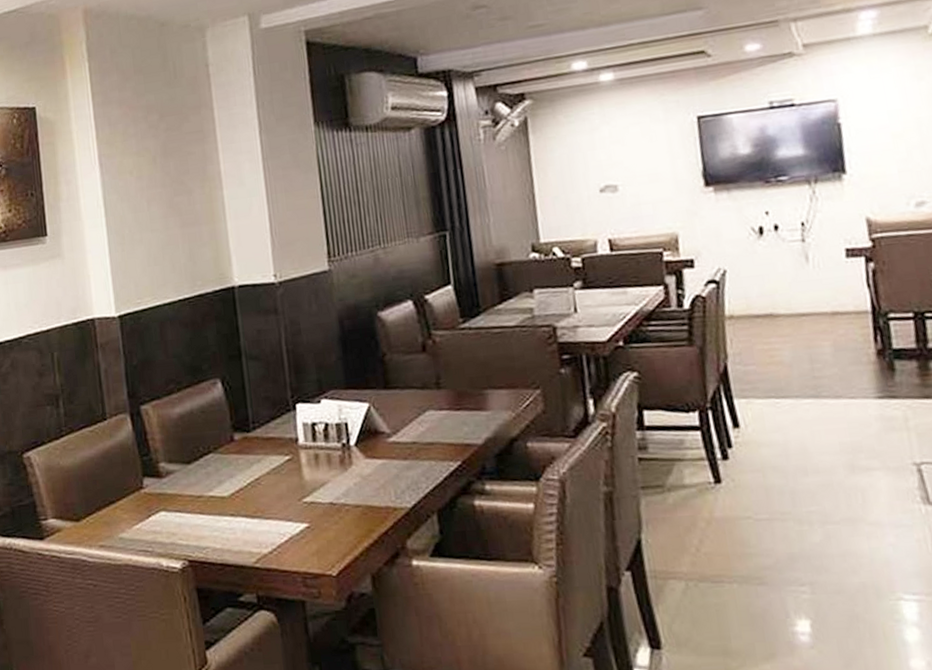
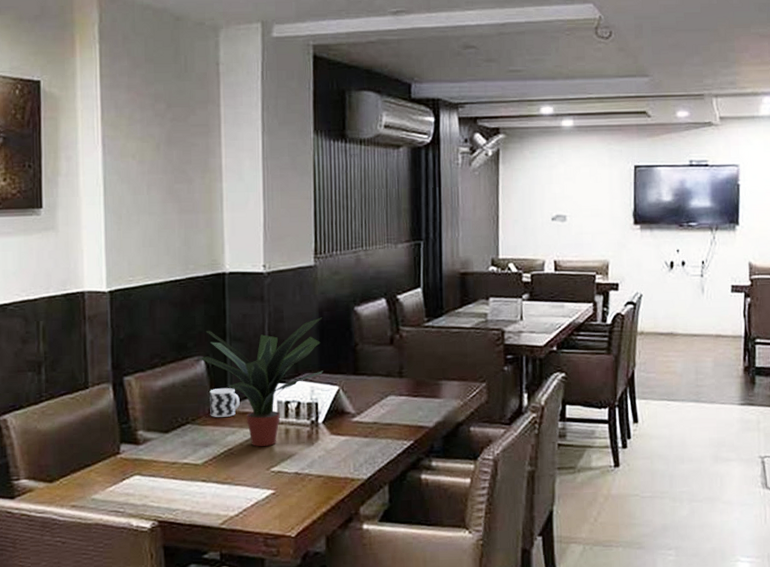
potted plant: none [214,327,351,475] -> present [198,317,324,446]
cup: none [229,411,263,445] -> present [210,388,240,417]

